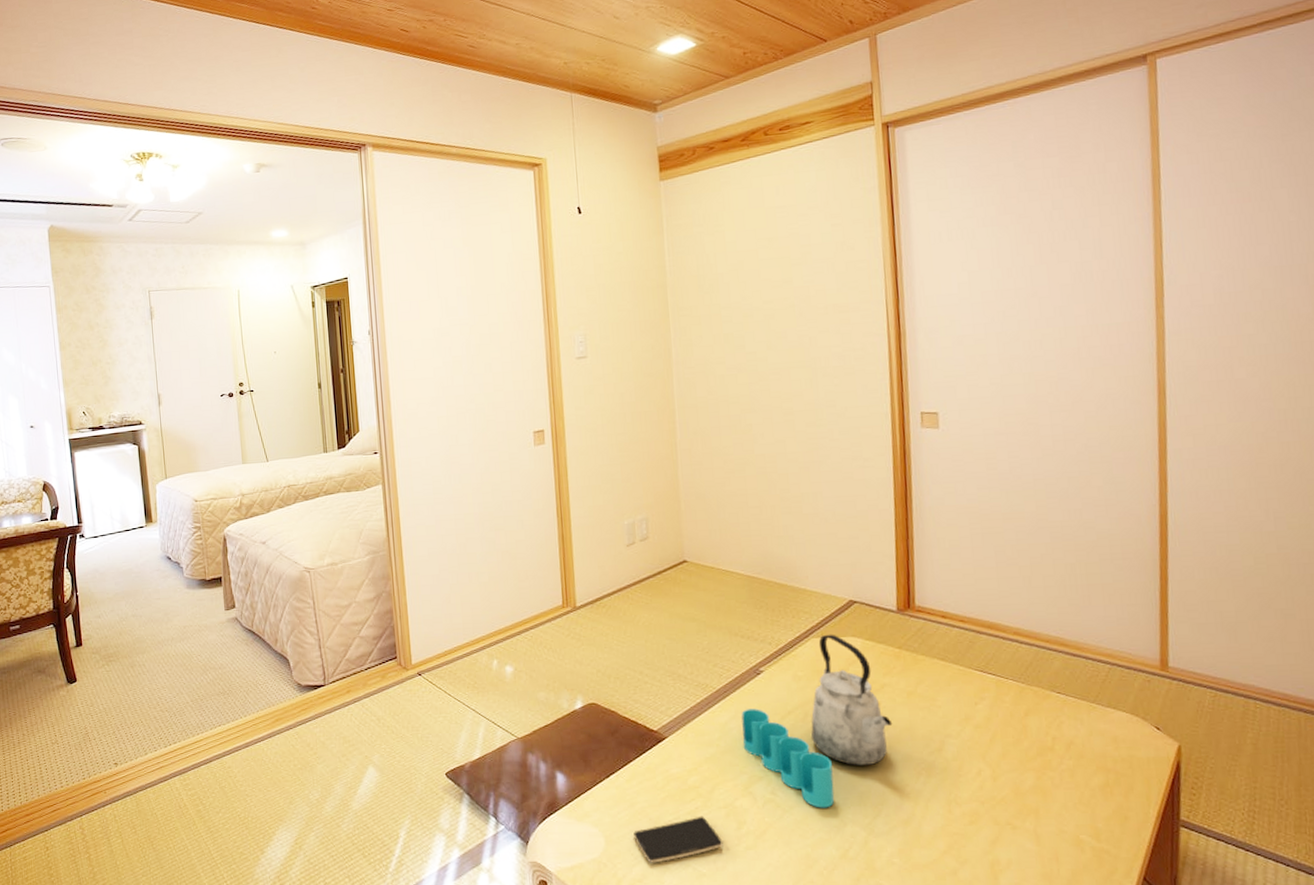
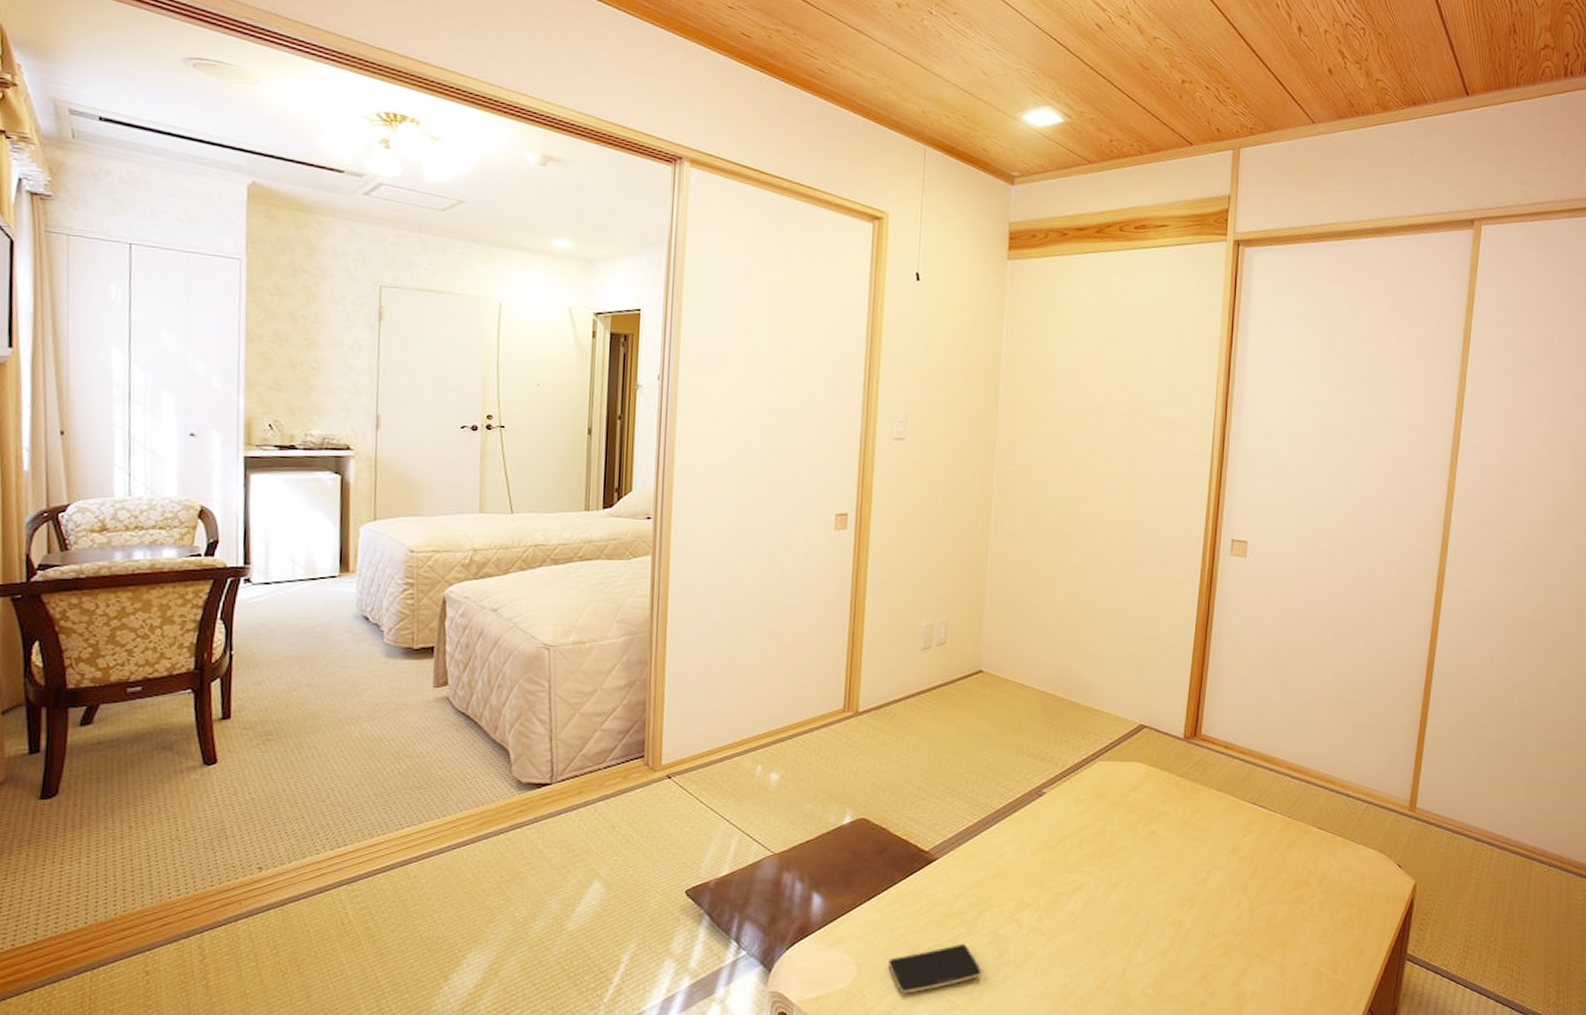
pen holder: present [741,708,835,808] -> none [1015,832,1101,937]
kettle: present [811,634,893,766] -> none [1085,758,1165,895]

